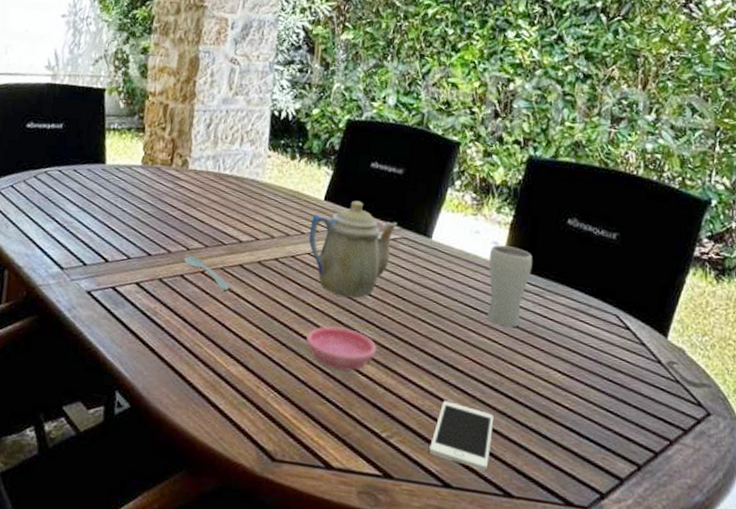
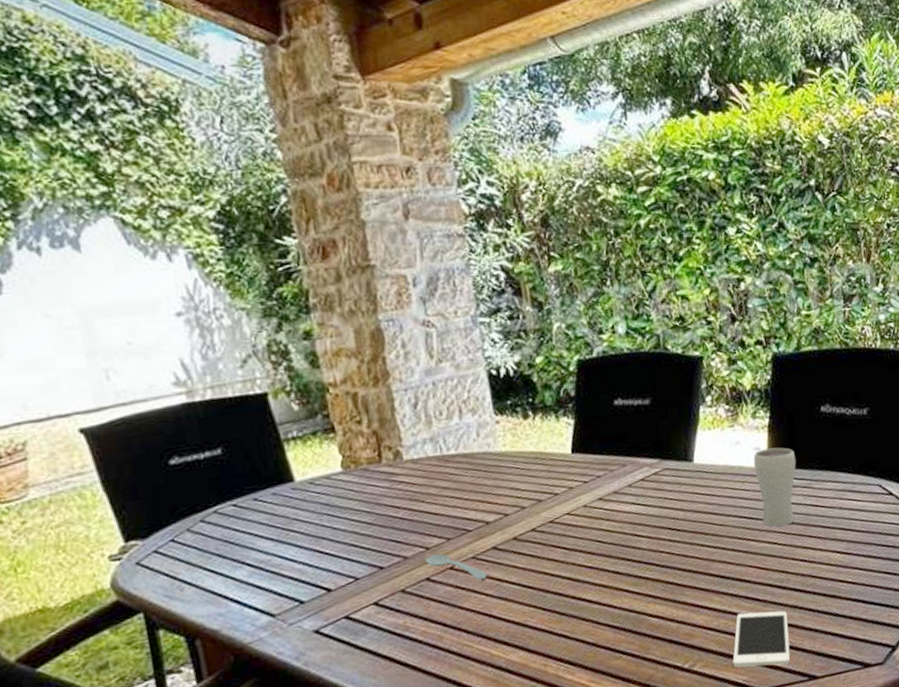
saucer: present [306,326,377,371] -> none [585,575,662,622]
teapot: present [308,200,398,299] -> none [562,444,656,548]

